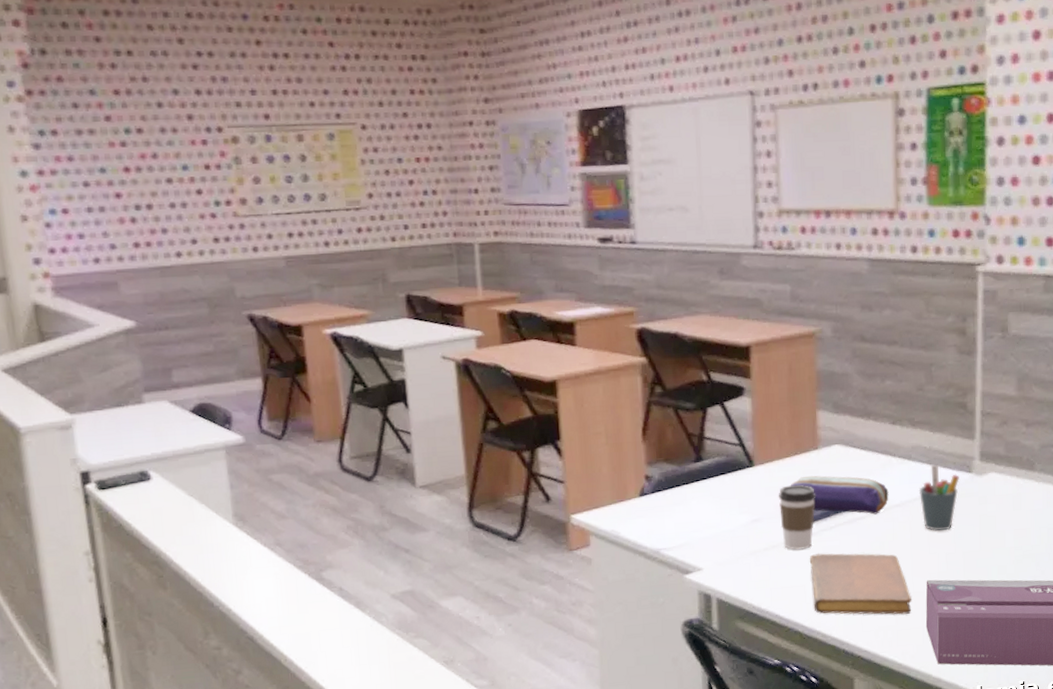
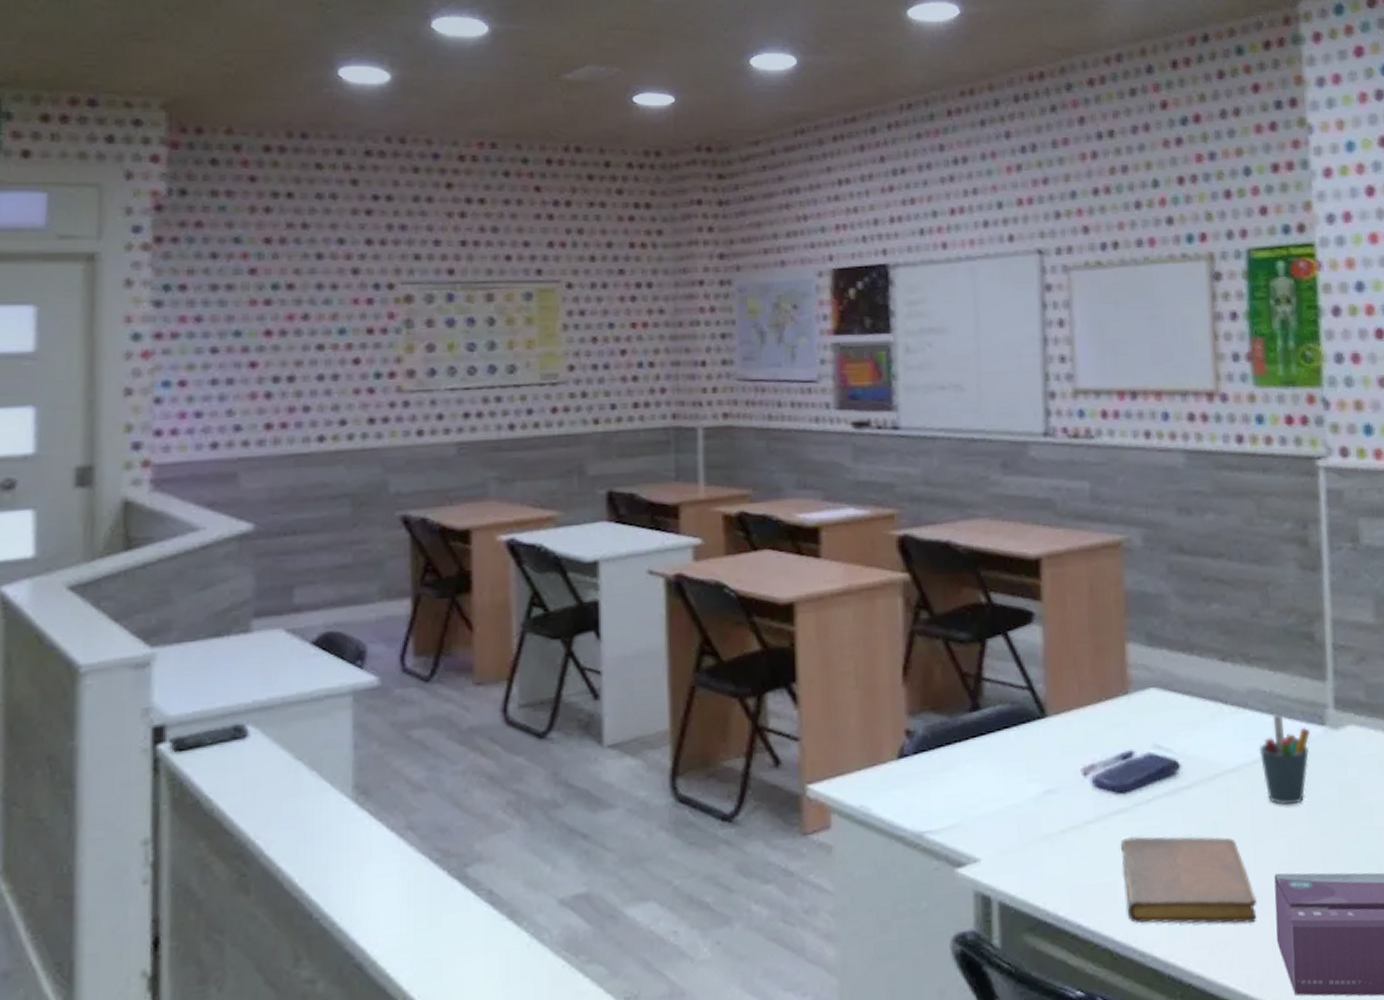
coffee cup: present [778,484,816,550] -> none [1078,741,1128,833]
pencil case: present [790,475,889,515] -> none [1093,729,1221,783]

